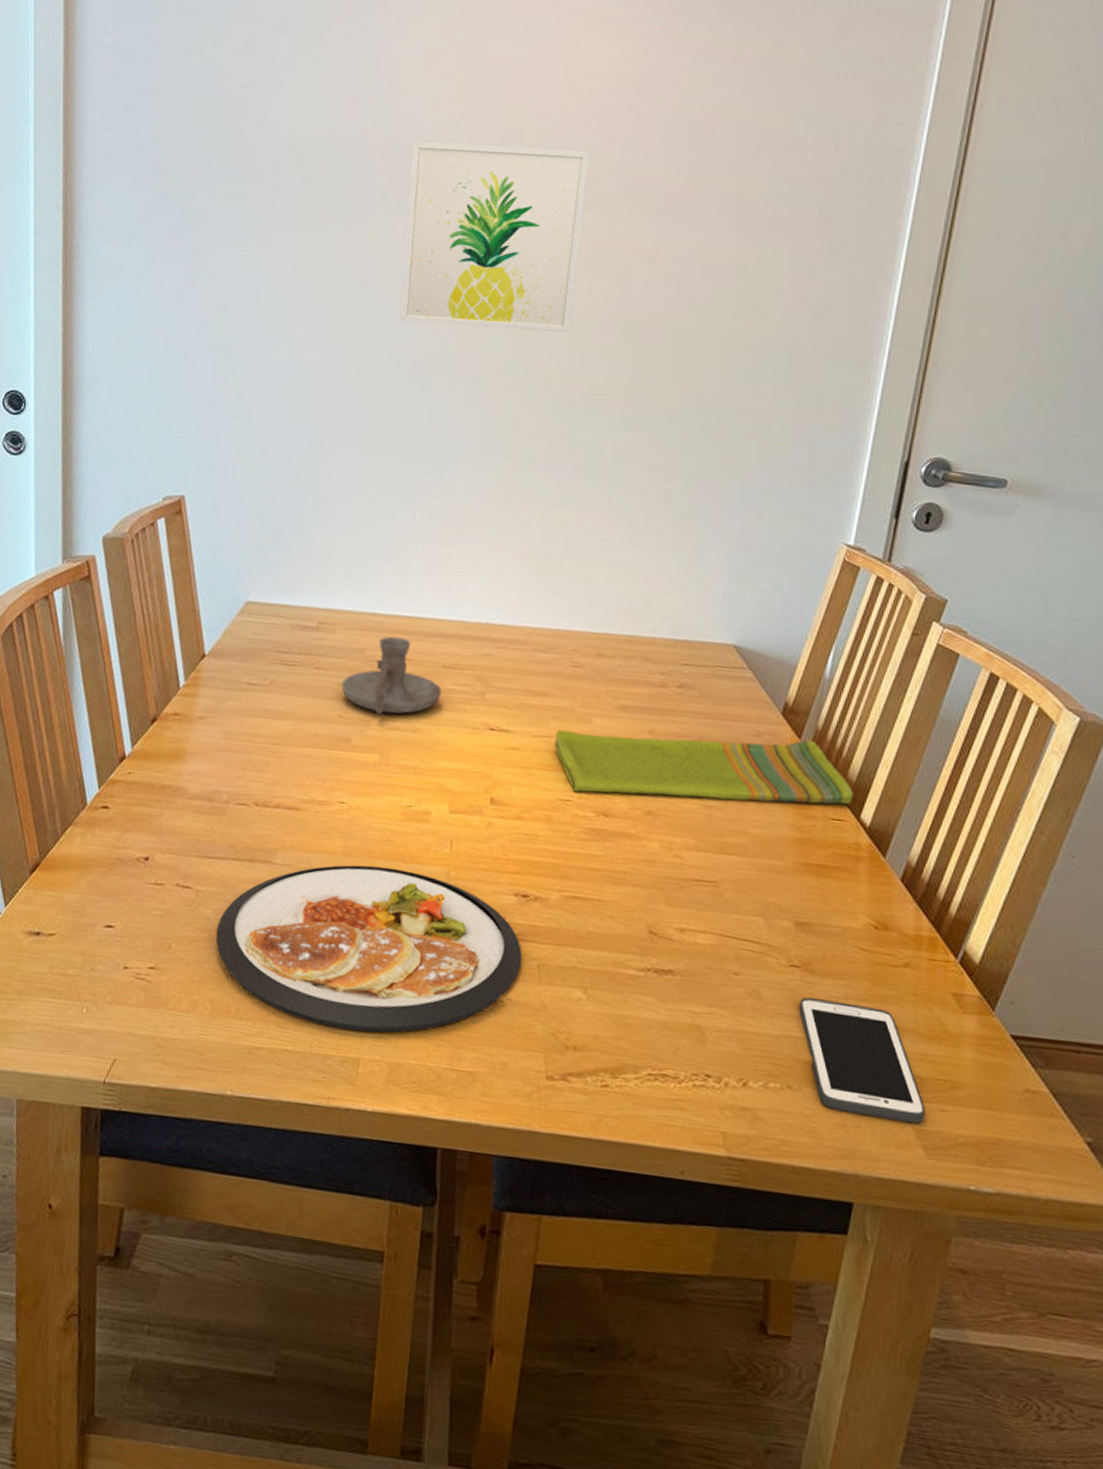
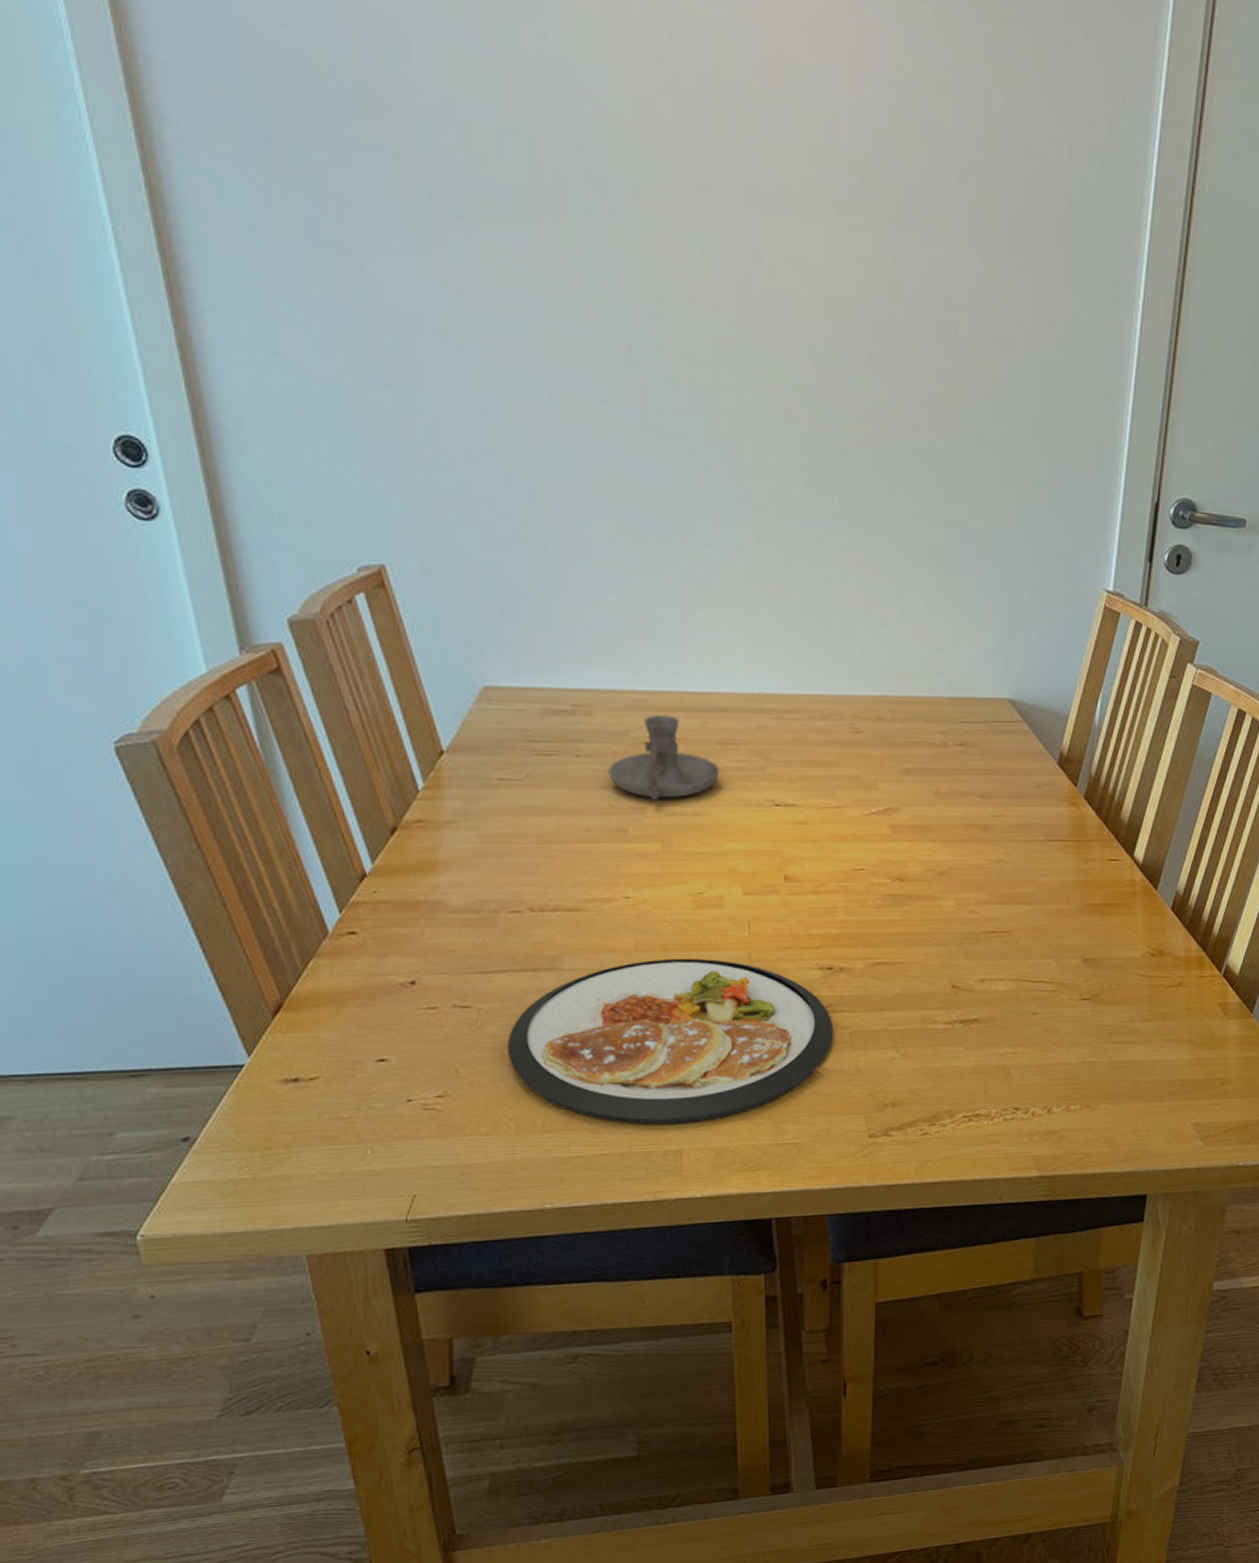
wall art: present [400,141,590,332] -> none [603,117,813,363]
dish towel: present [554,729,853,805] -> none [843,788,1126,860]
cell phone: present [798,997,925,1124] -> none [1091,1024,1201,1120]

